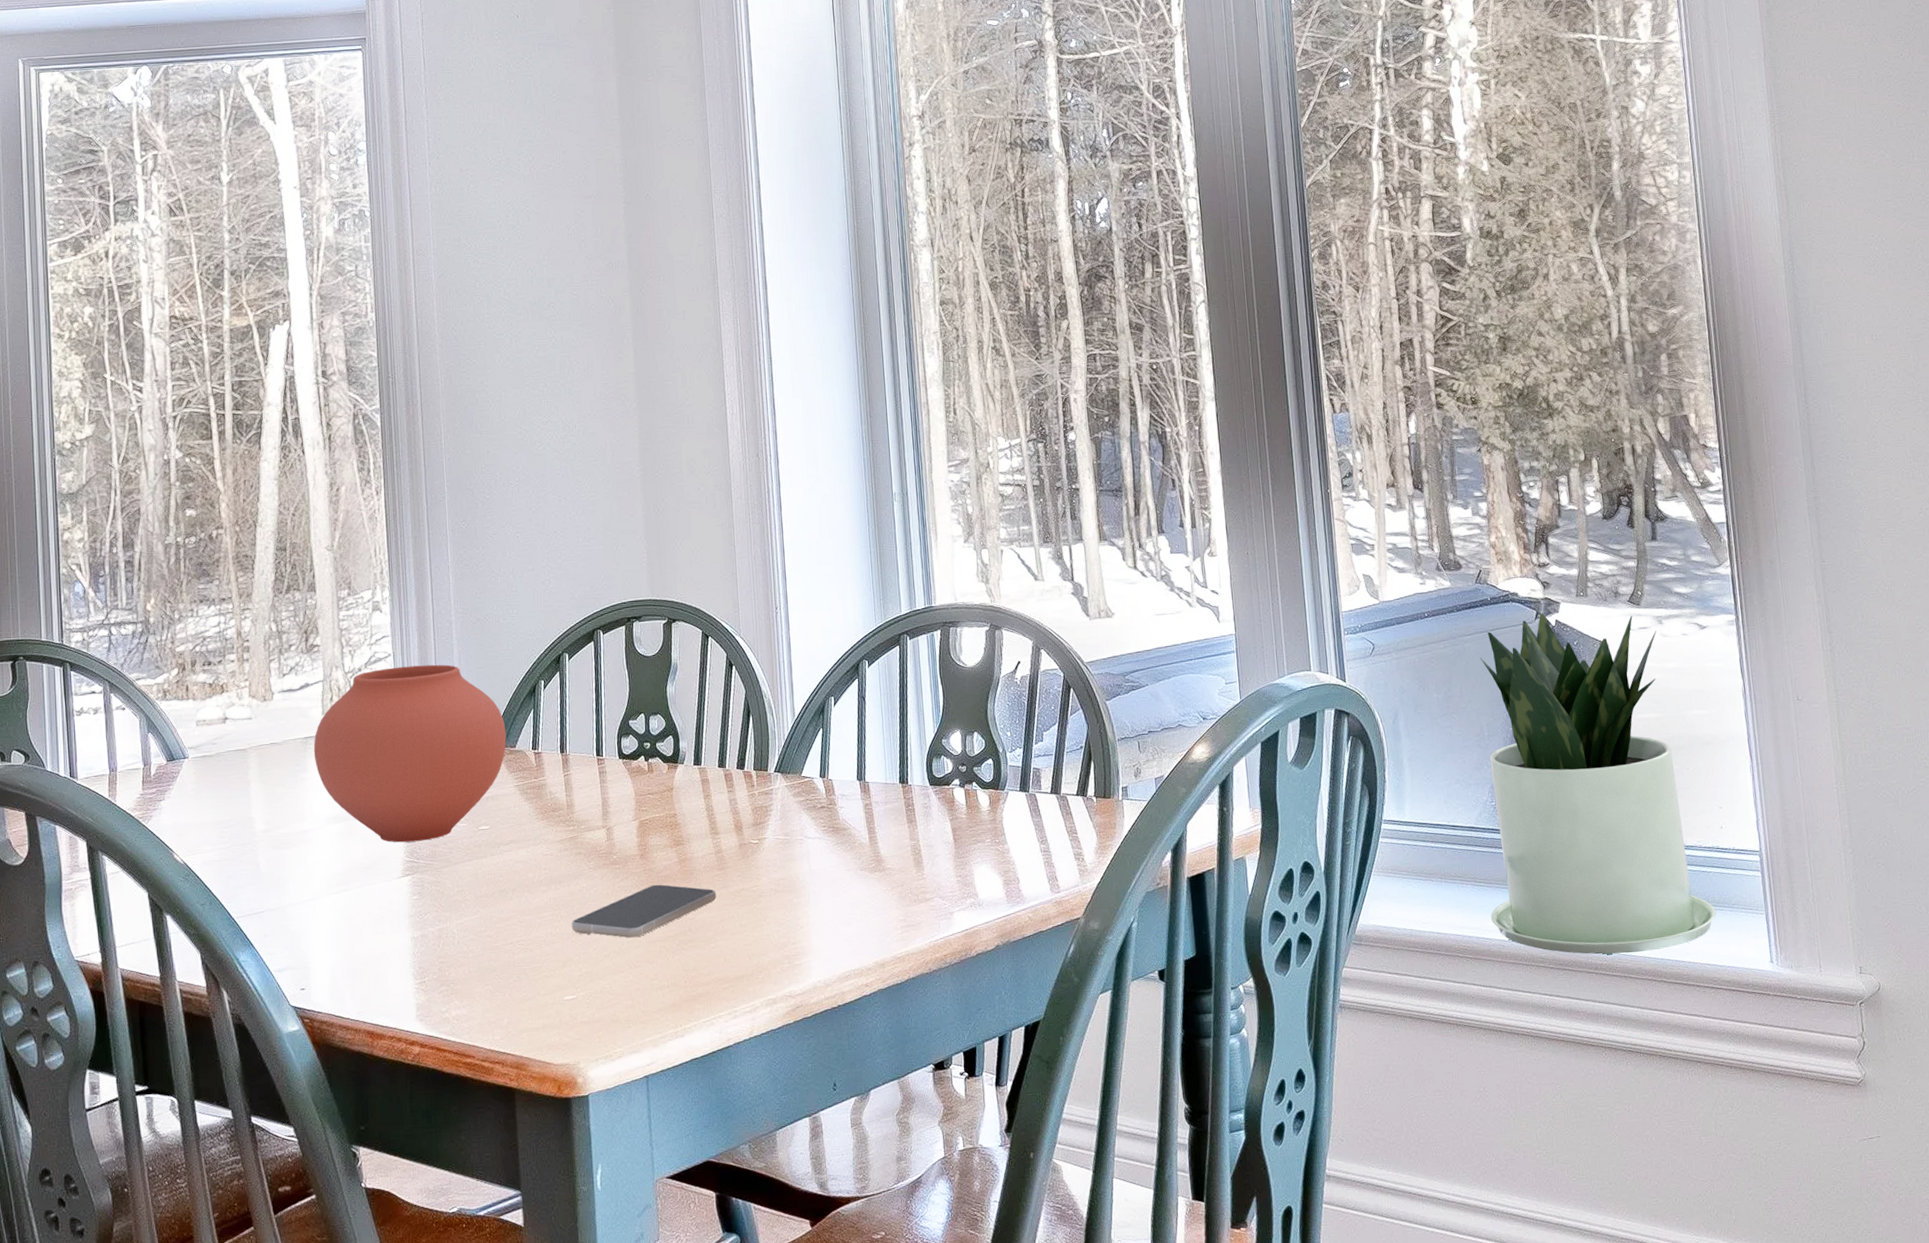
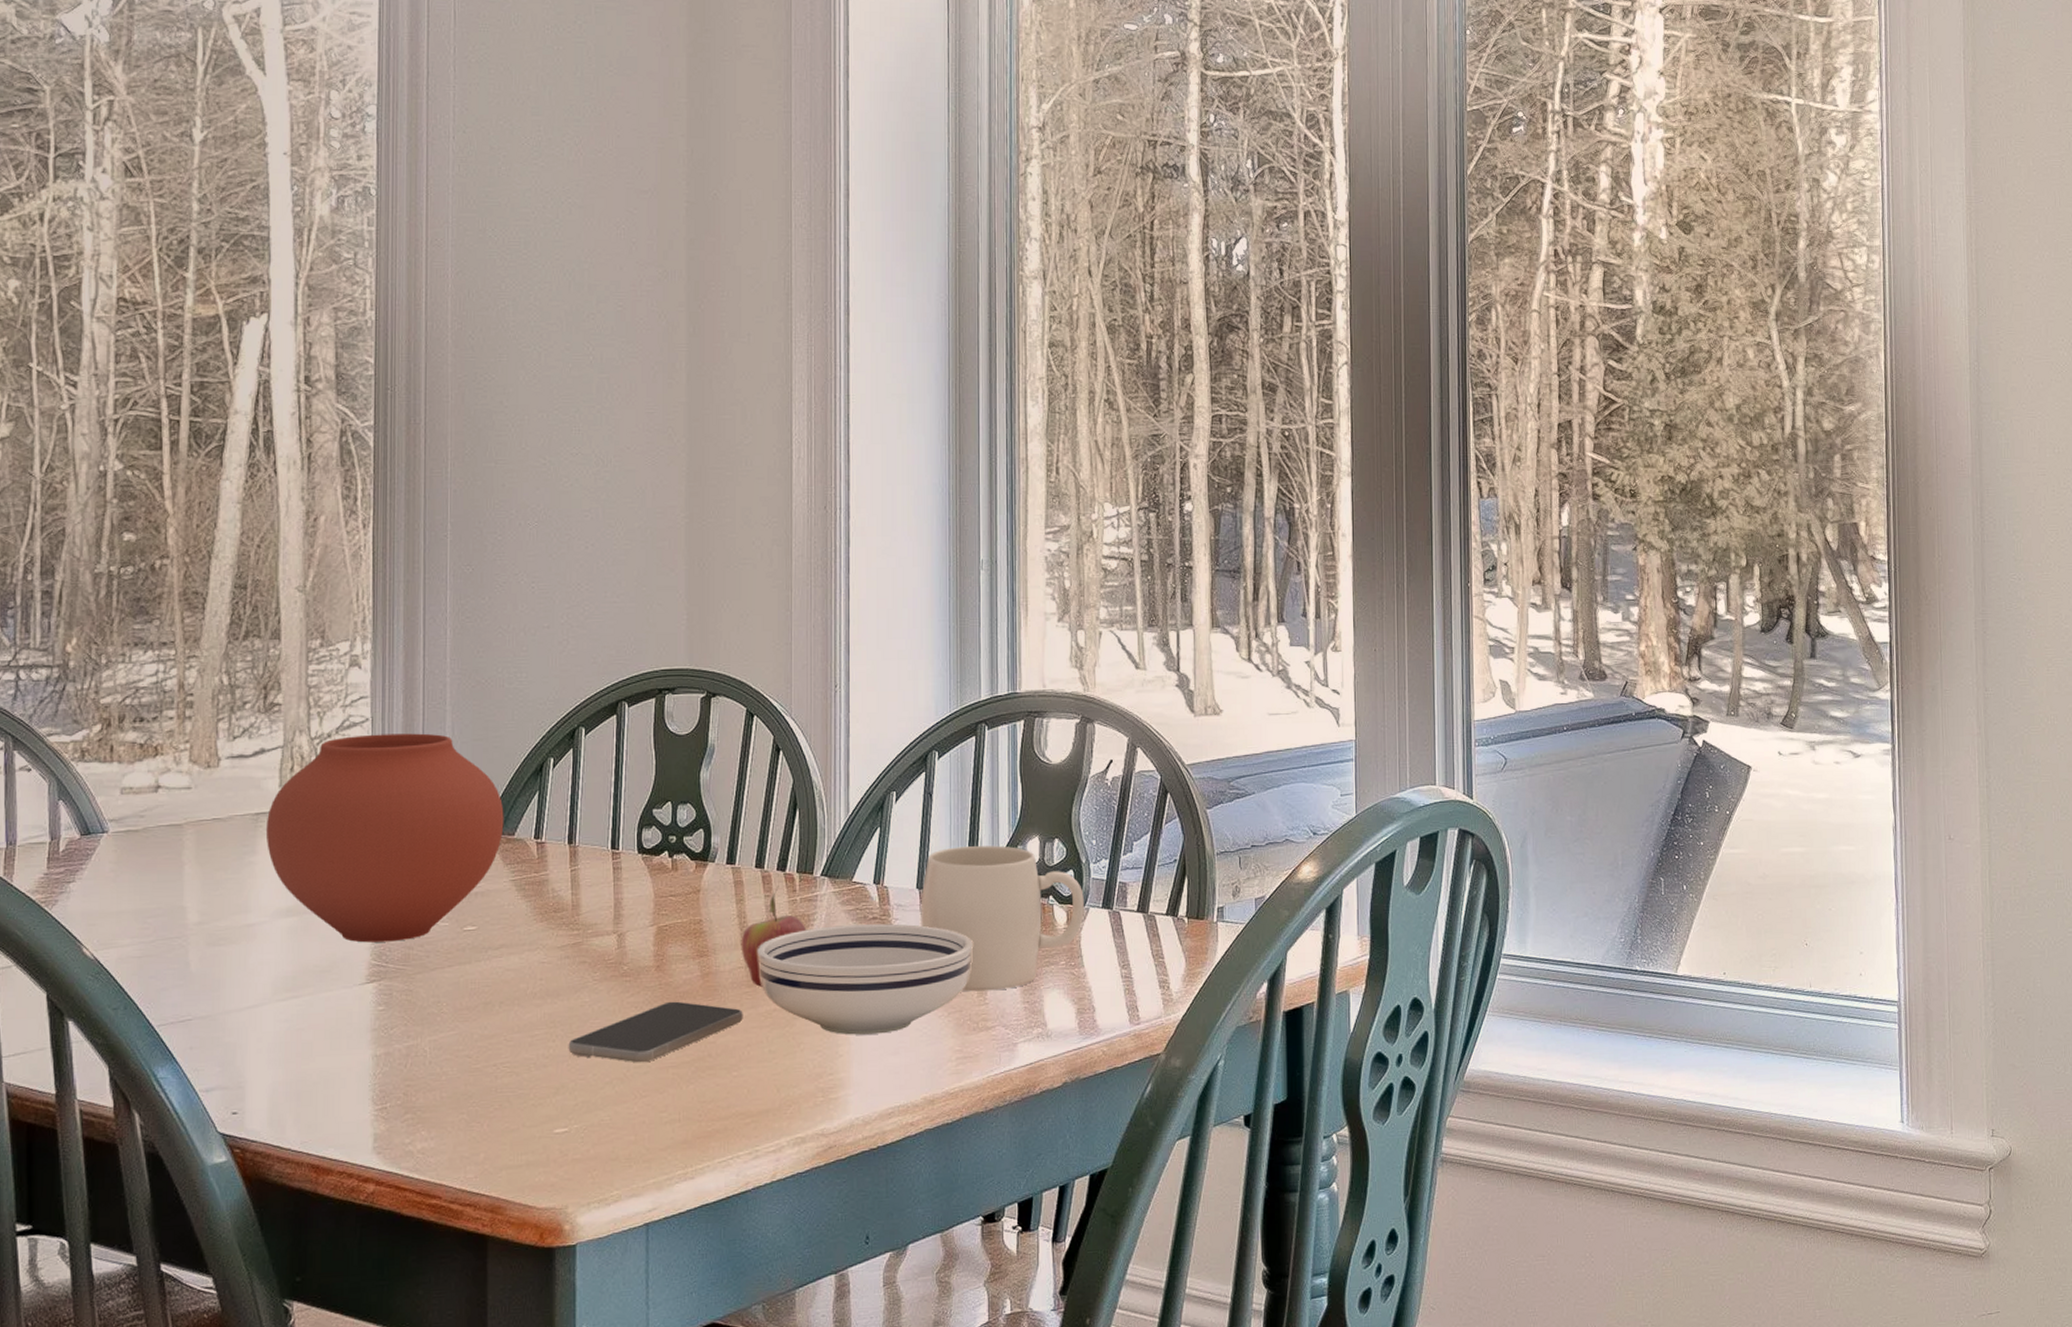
fruit: none [710,782,766,870] -> present [741,885,807,987]
bowl: none [724,811,909,909] -> present [757,923,973,1035]
mug: none [862,740,1004,868] -> present [922,845,1084,992]
planter: present [1479,613,1716,955] -> none [1610,732,1849,1110]

